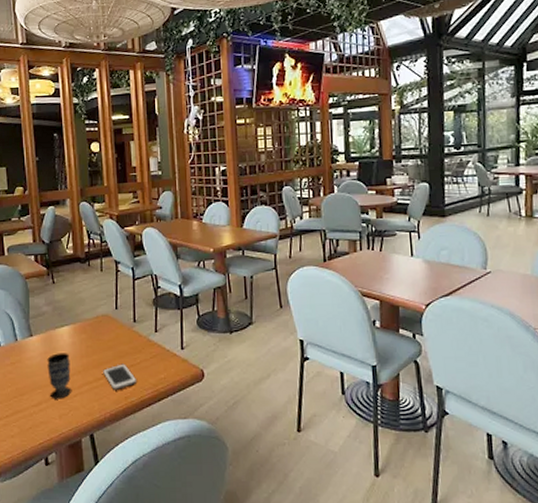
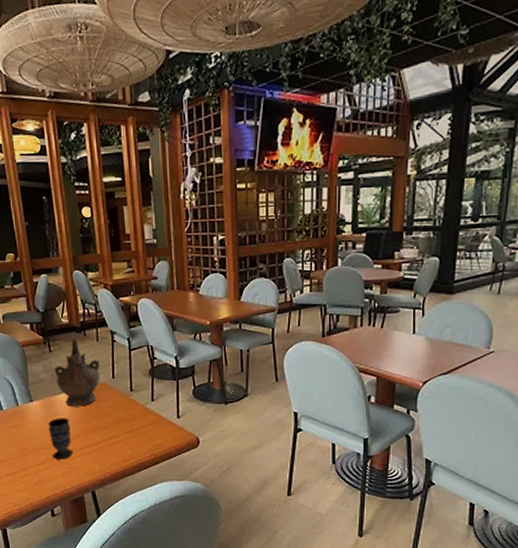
ceremonial vessel: none [56,269,104,341] -> present [54,339,100,407]
cell phone: present [103,363,137,390] -> none [102,429,135,453]

